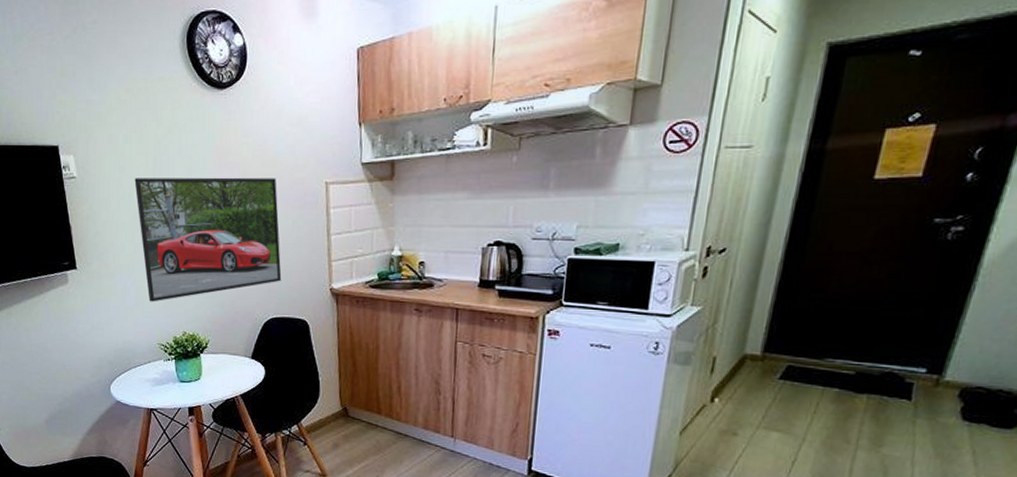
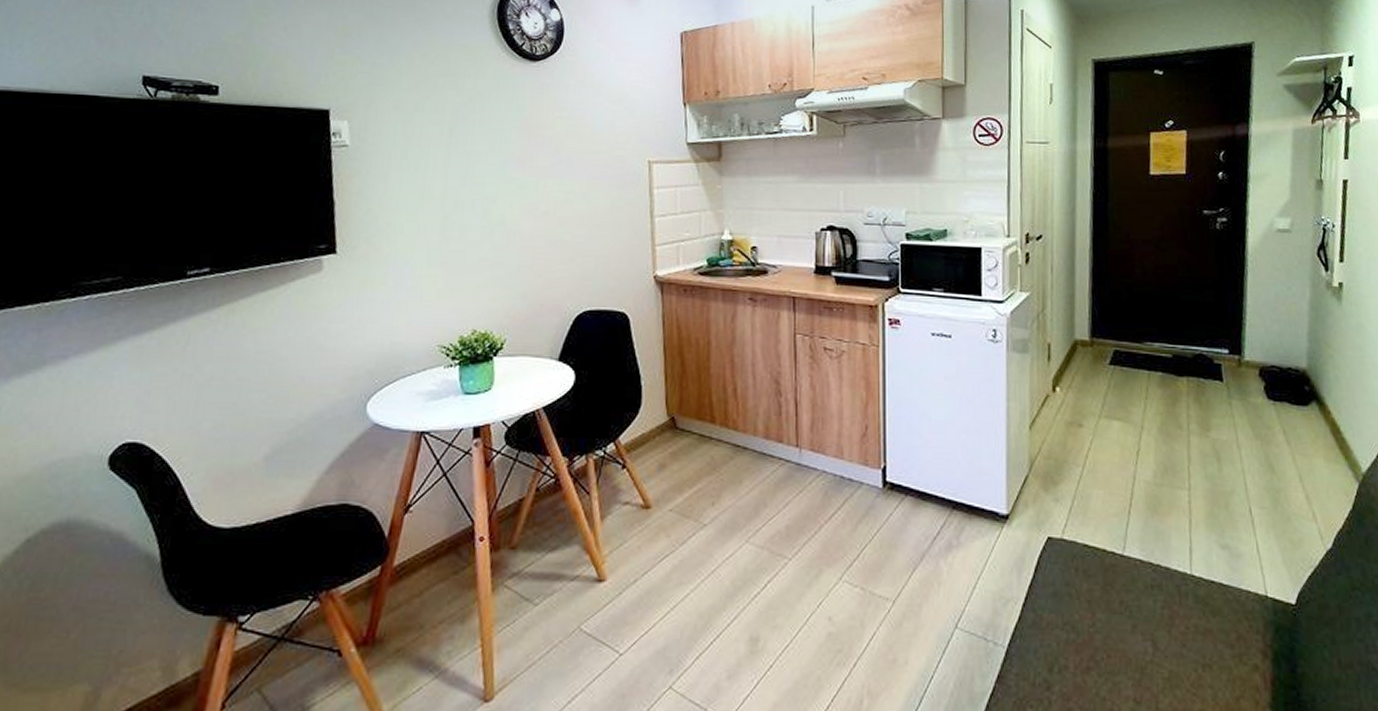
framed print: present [134,177,282,302] -> none [423,149,598,294]

